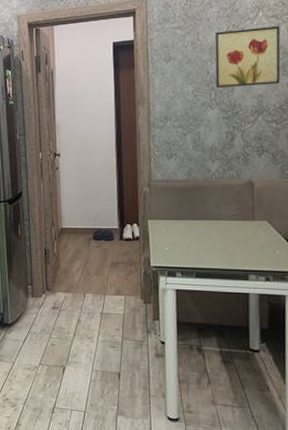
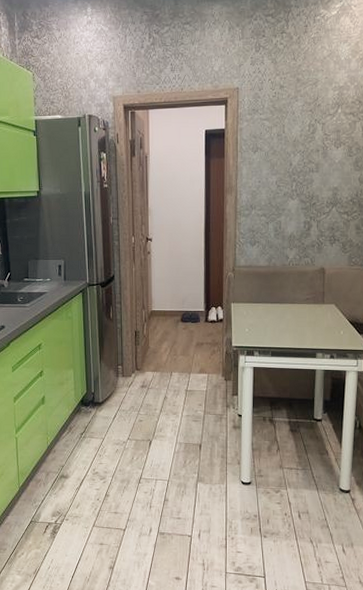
wall art: present [215,26,281,88] -> none [297,123,356,179]

